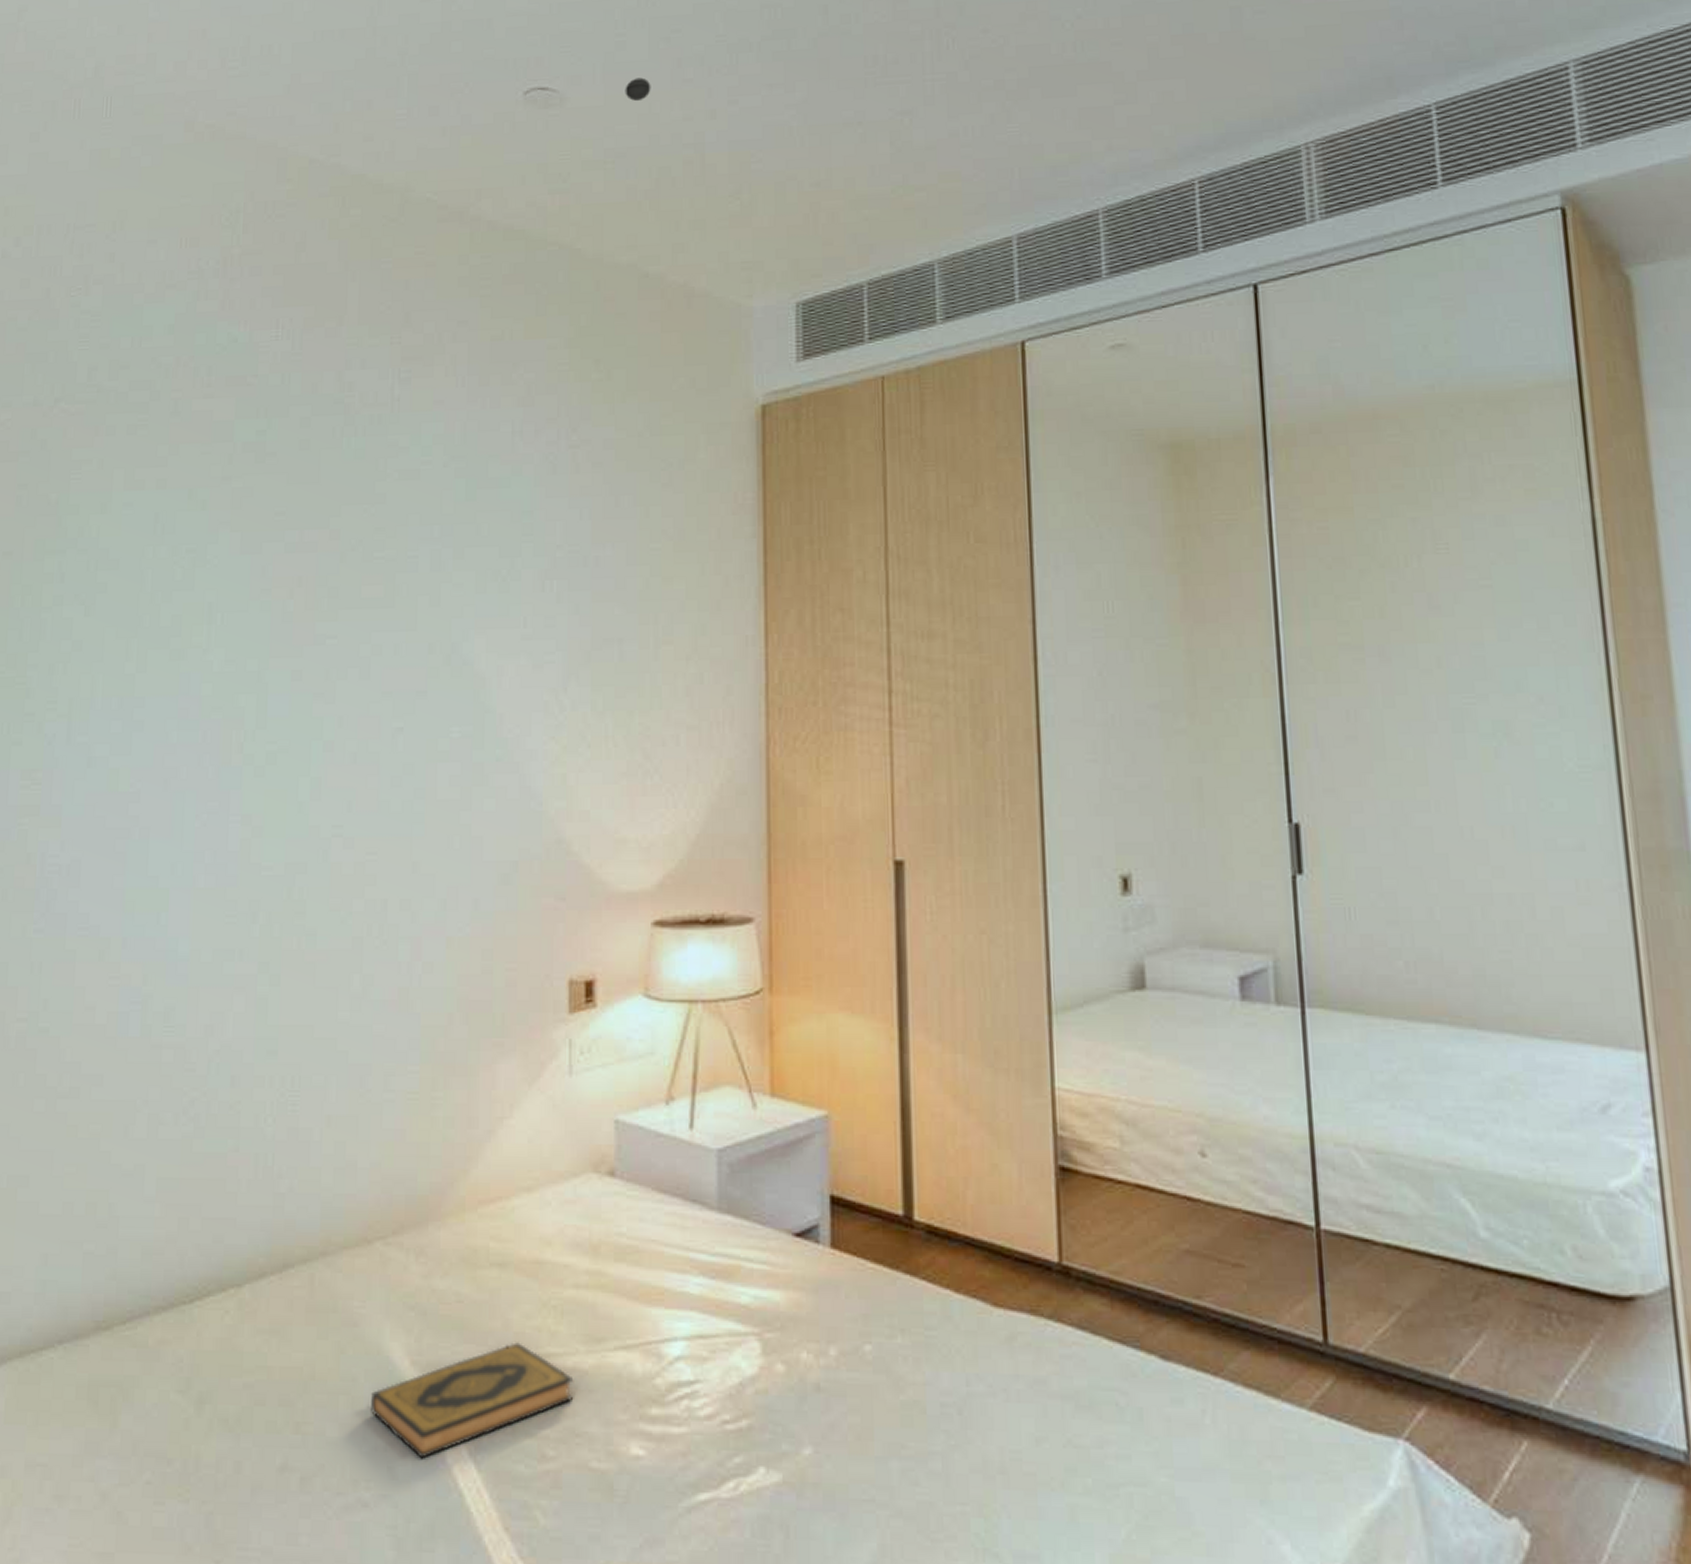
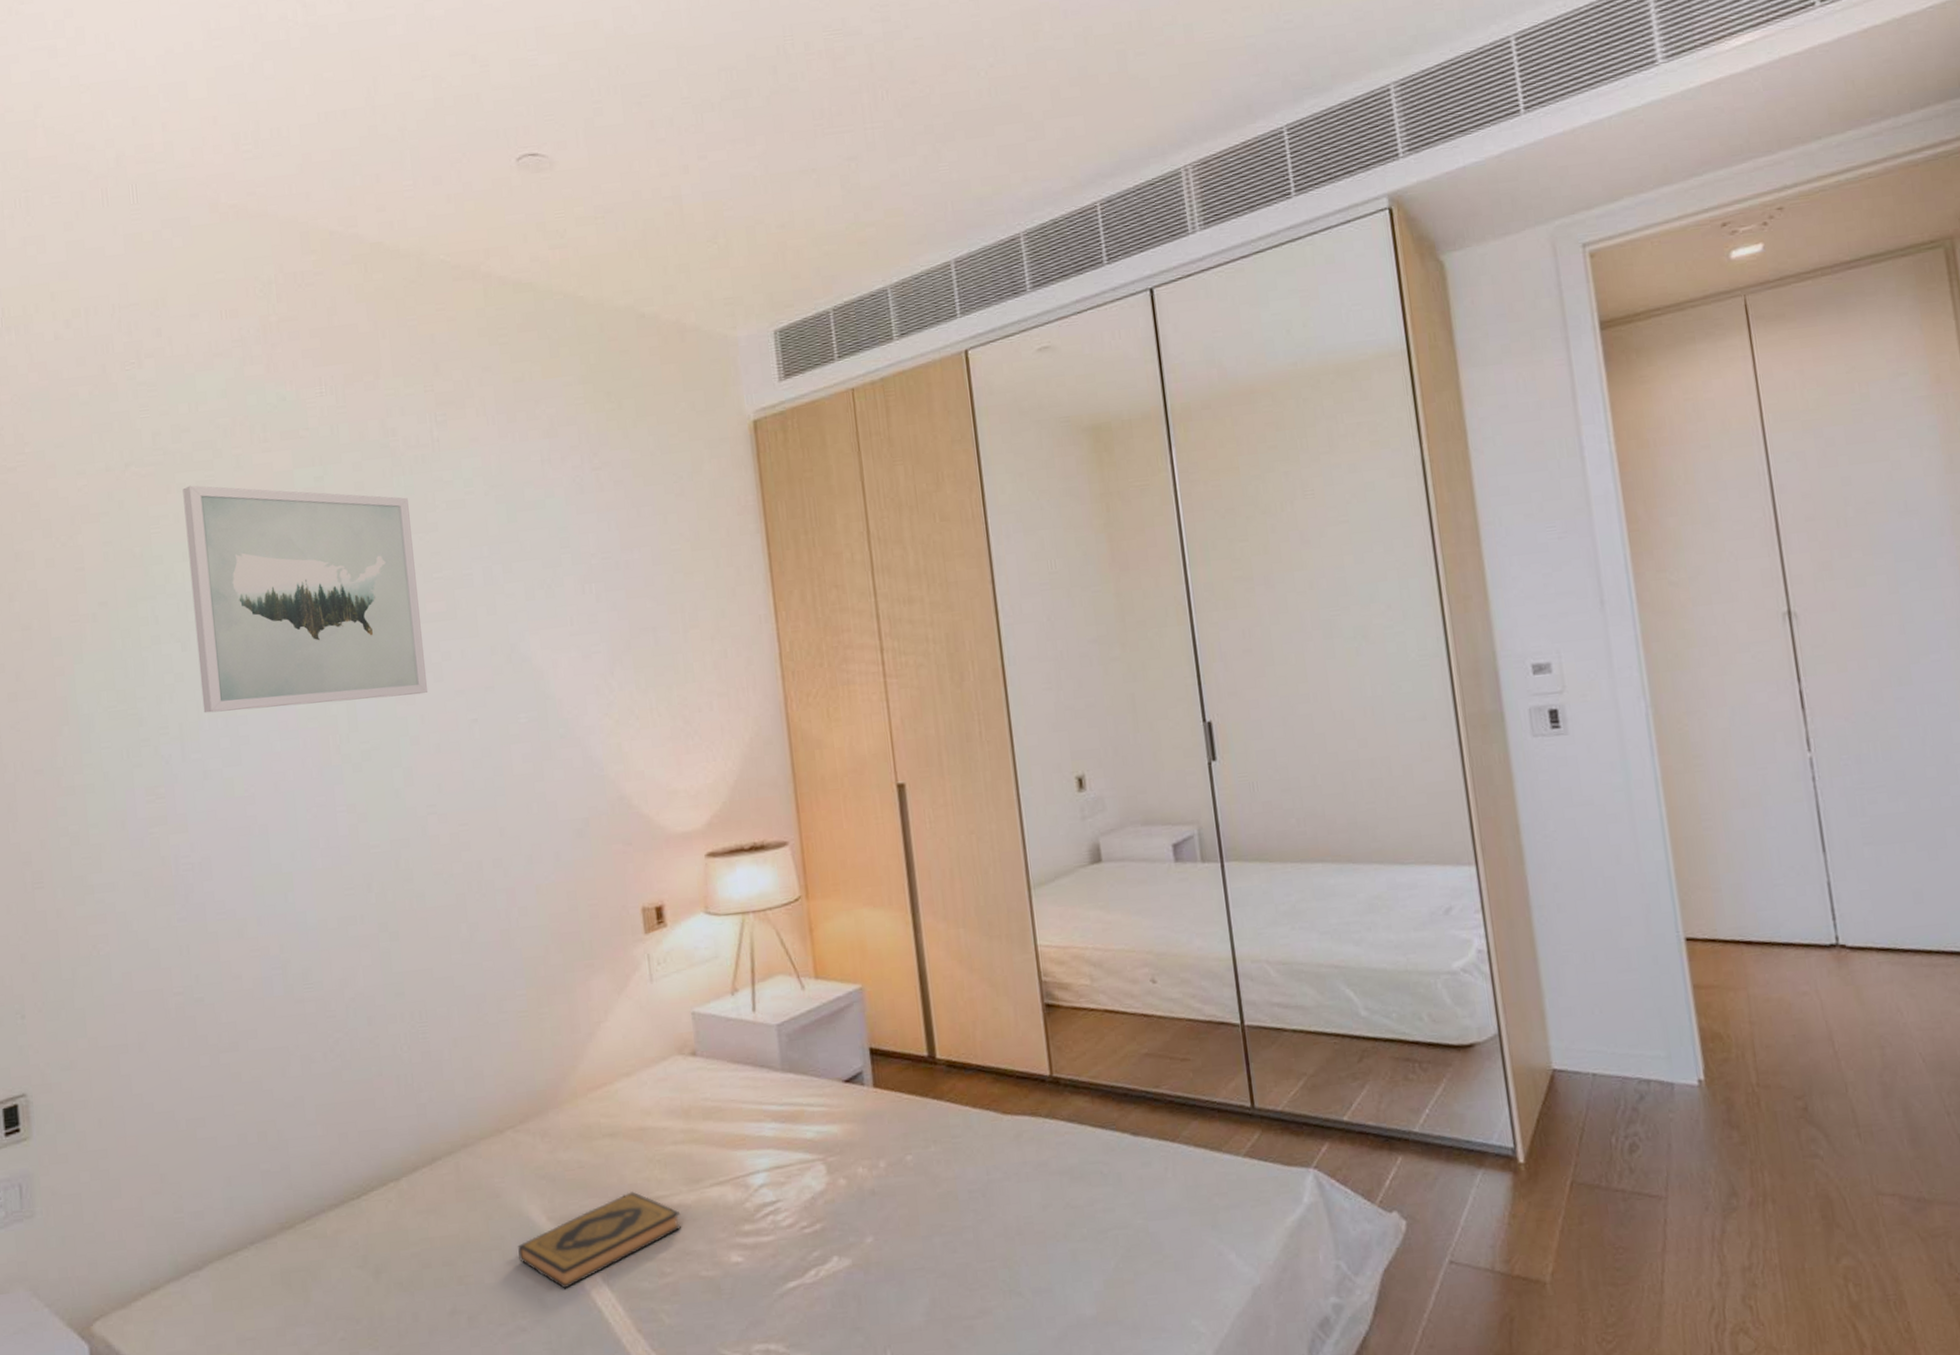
wall art: none [98,429,356,692] -> present [182,485,429,713]
smoke detector: present [625,77,651,102] -> none [606,139,630,162]

